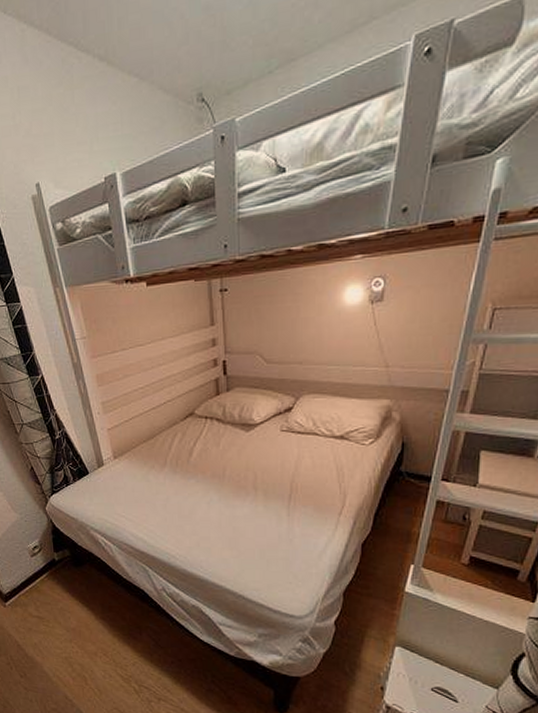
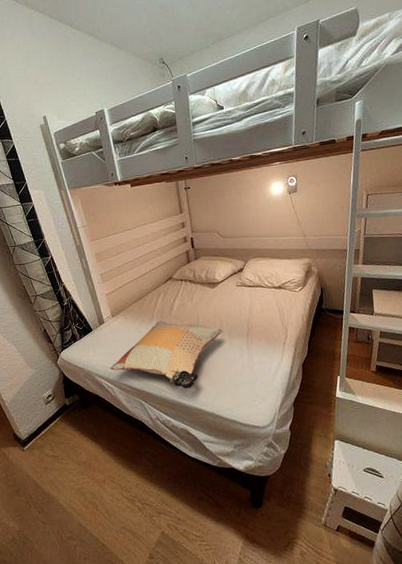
decorative pillow: none [109,469,256,558] -> present [110,321,223,389]

